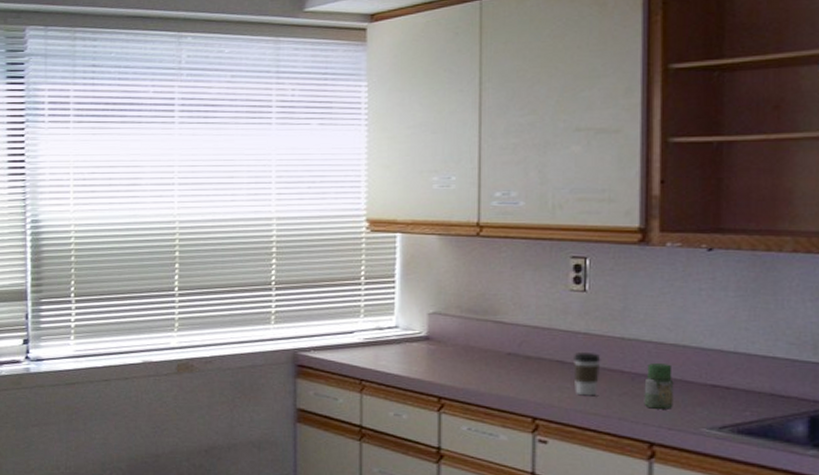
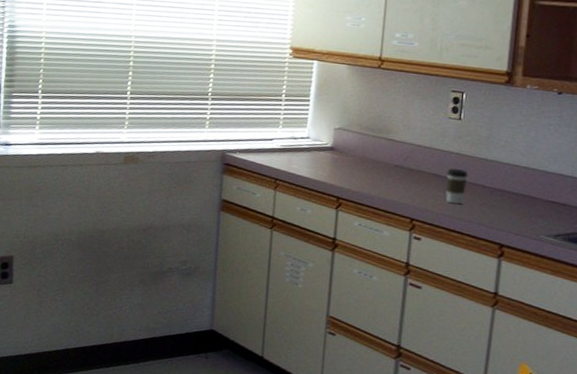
jar: present [644,363,674,409] -> none [498,181,523,219]

